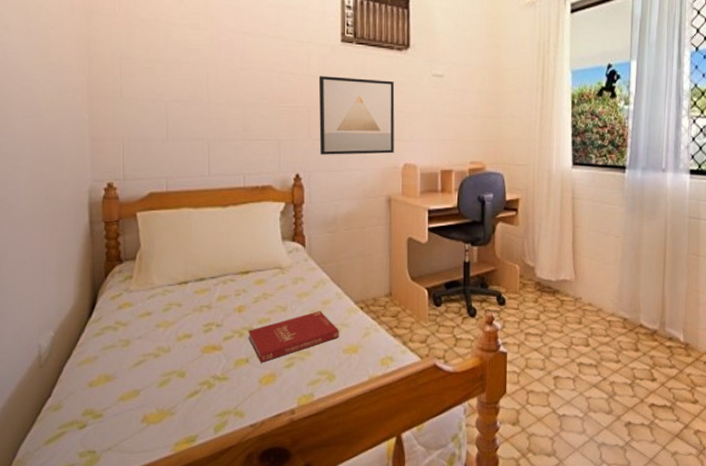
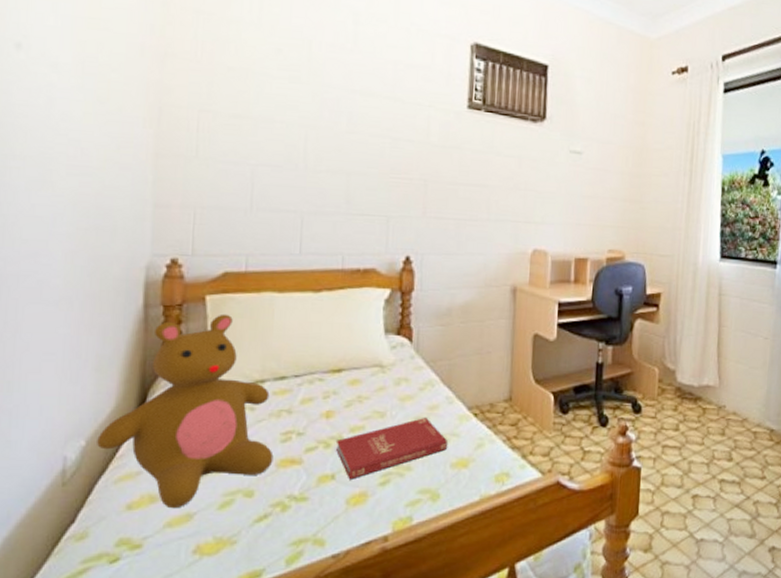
teddy bear: none [62,227,199,386] -> present [97,314,274,509]
wall art: present [318,76,395,155] -> none [436,145,527,238]

